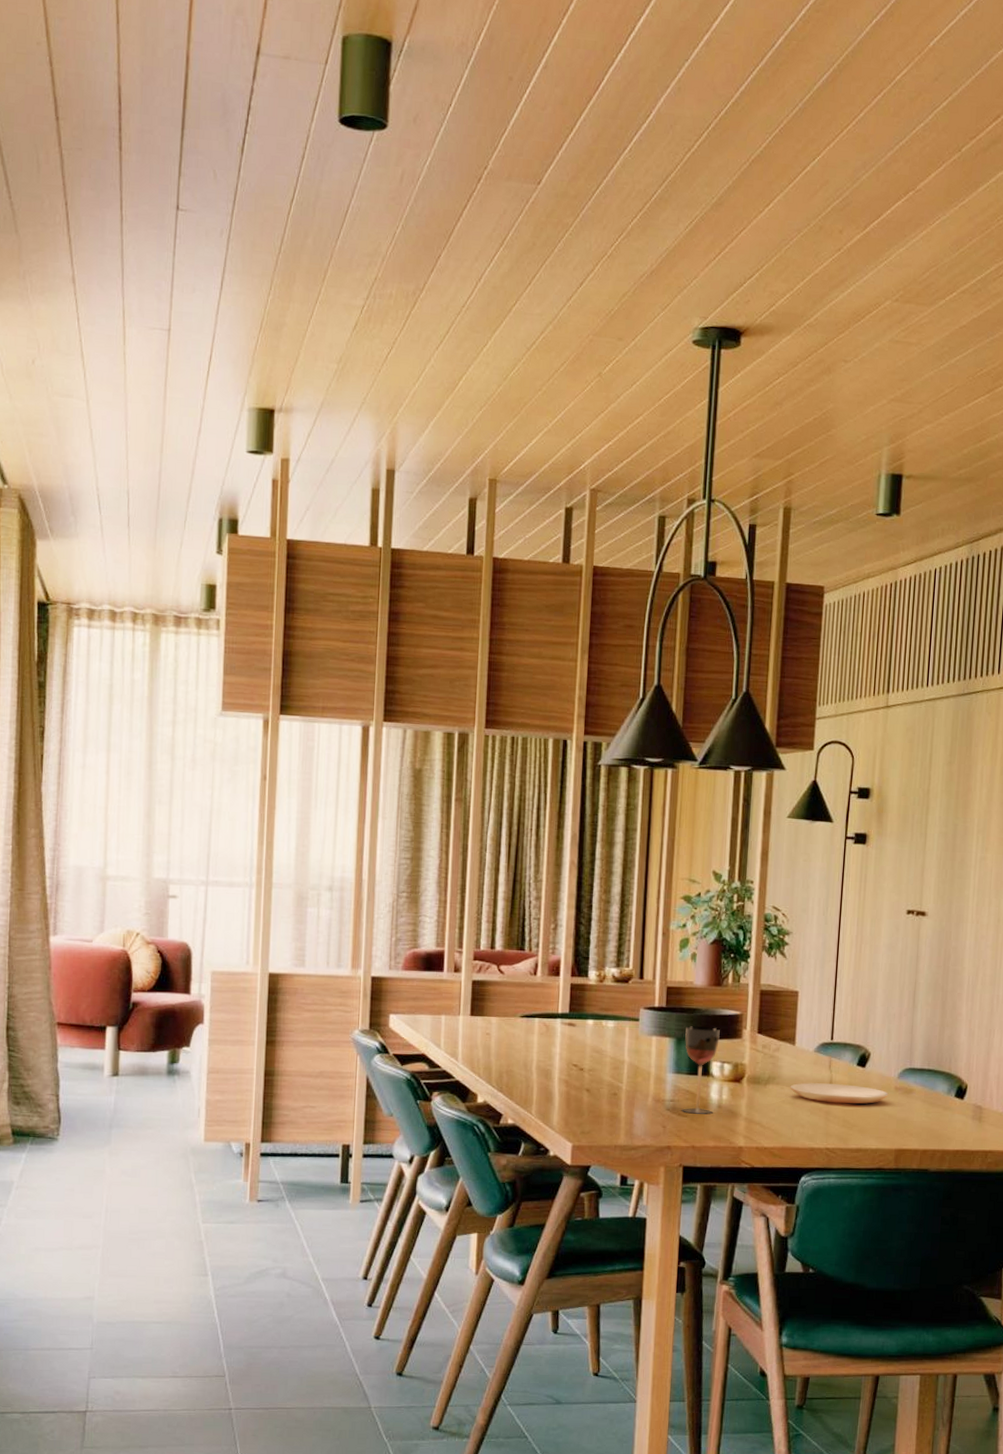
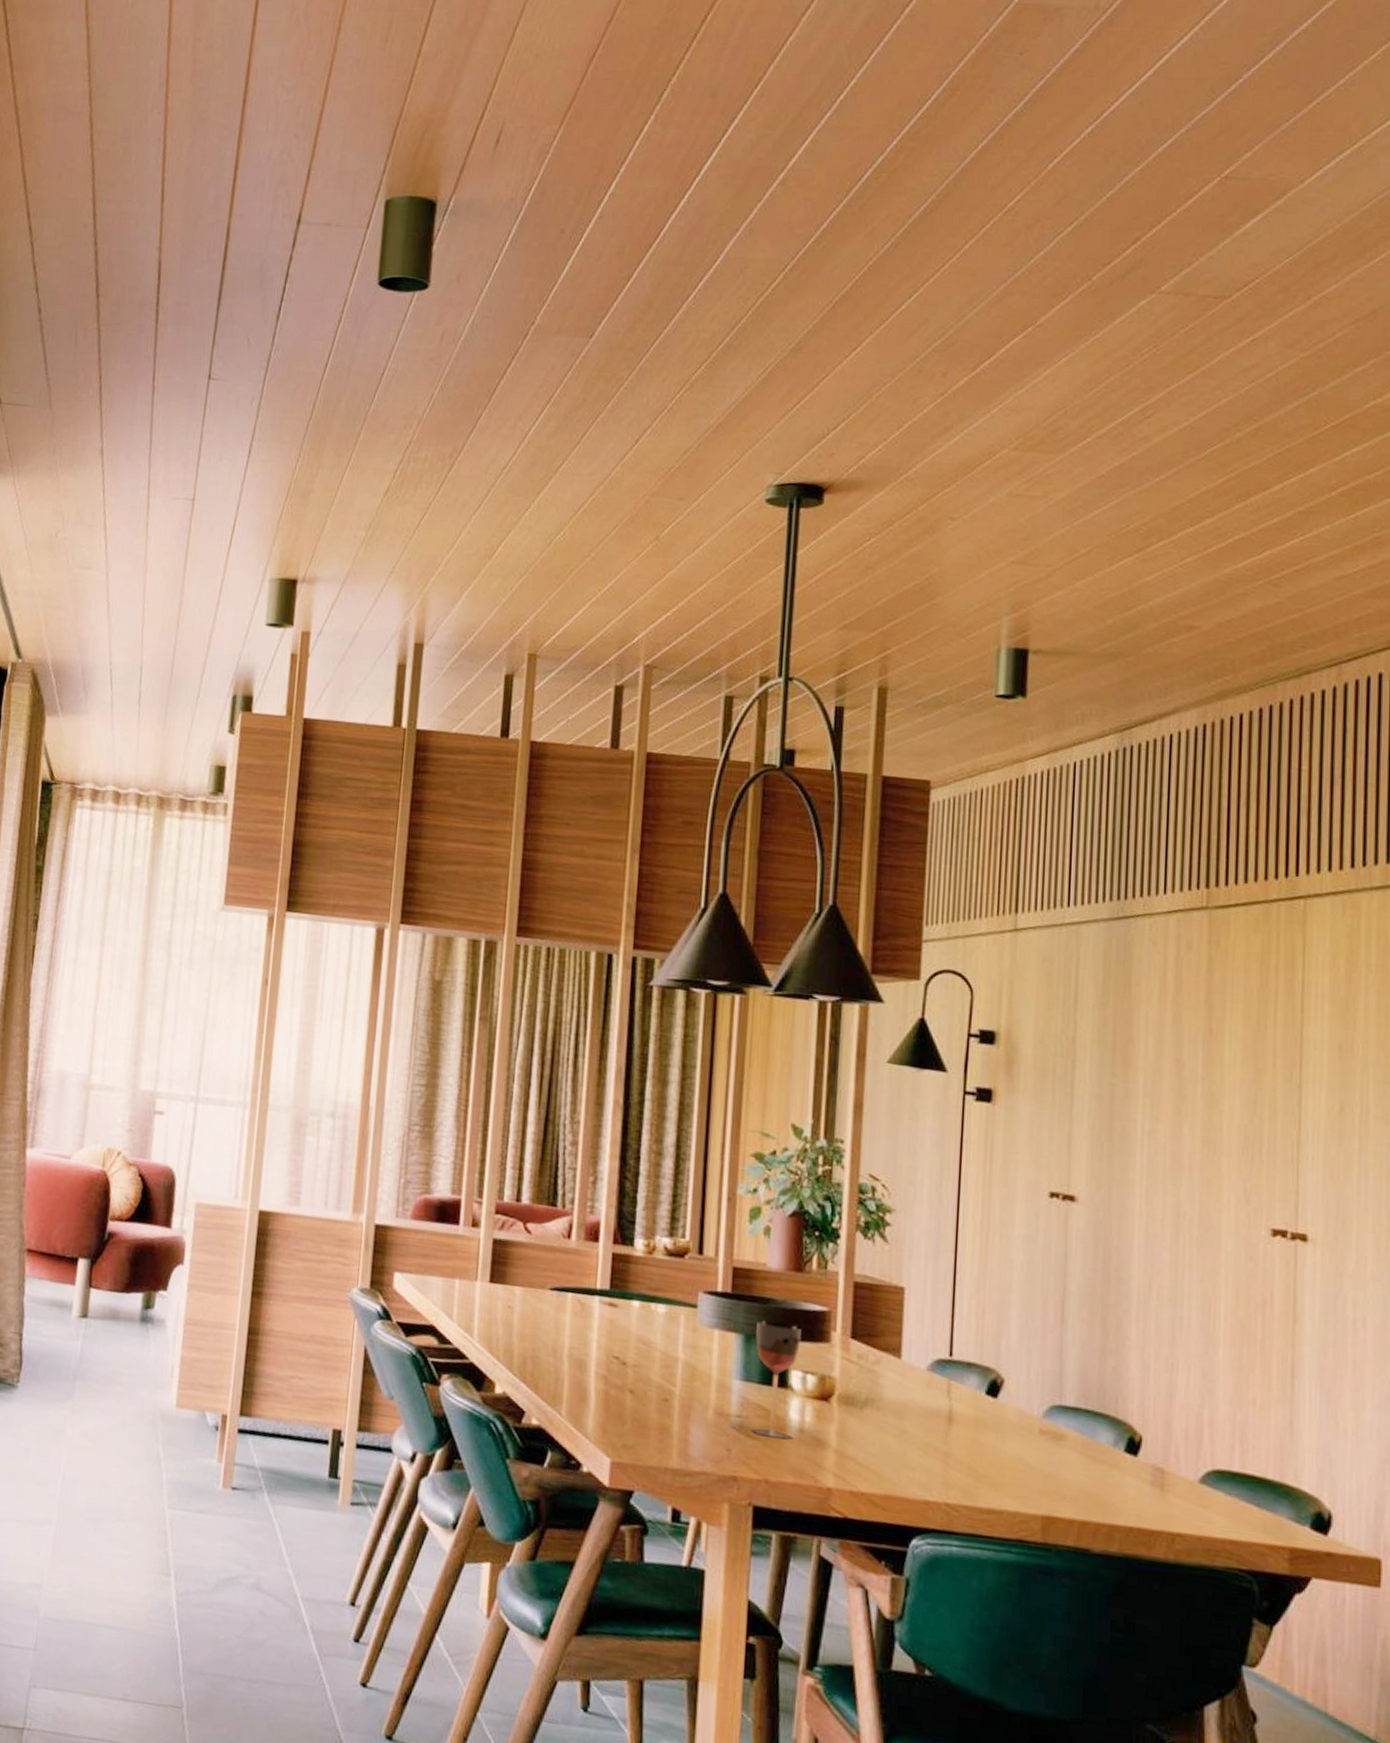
plate: present [790,1083,889,1104] -> none [895,1410,1031,1449]

